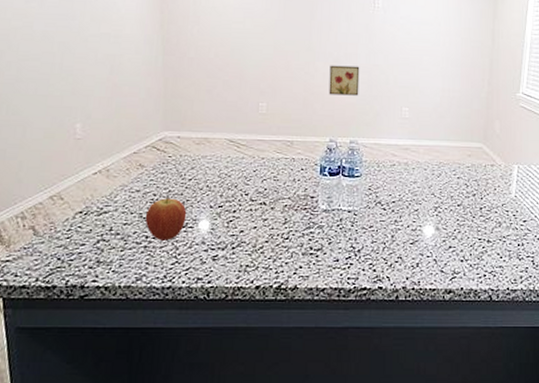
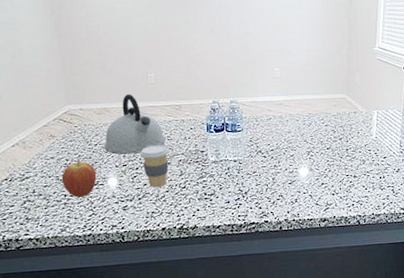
kettle: none [200,124,272,194] -> present [105,94,166,155]
coffee cup: none [240,184,274,235] -> present [140,144,169,187]
wall art: present [329,65,360,96] -> none [207,34,235,62]

